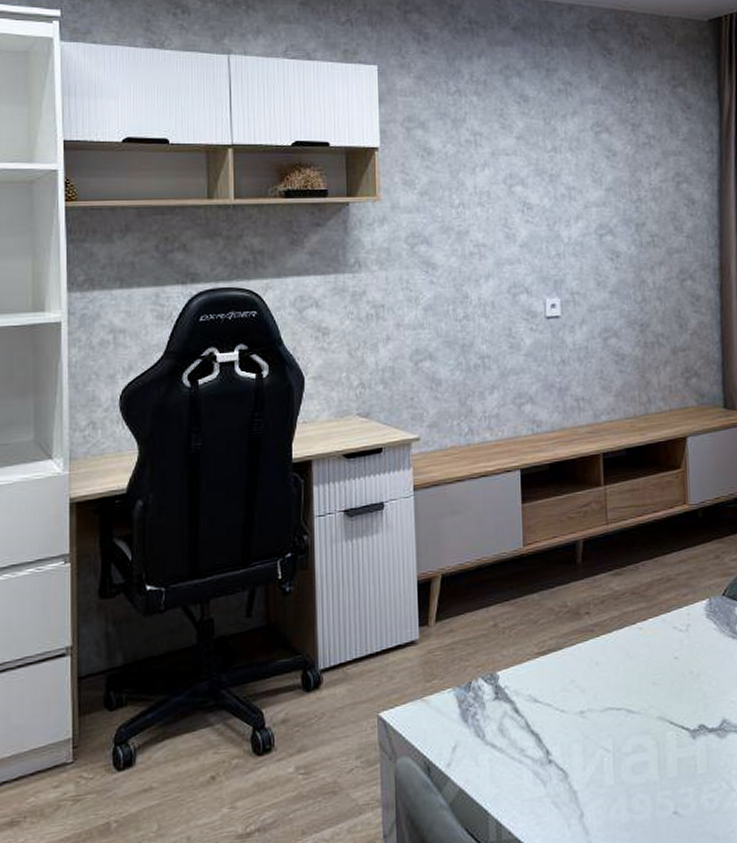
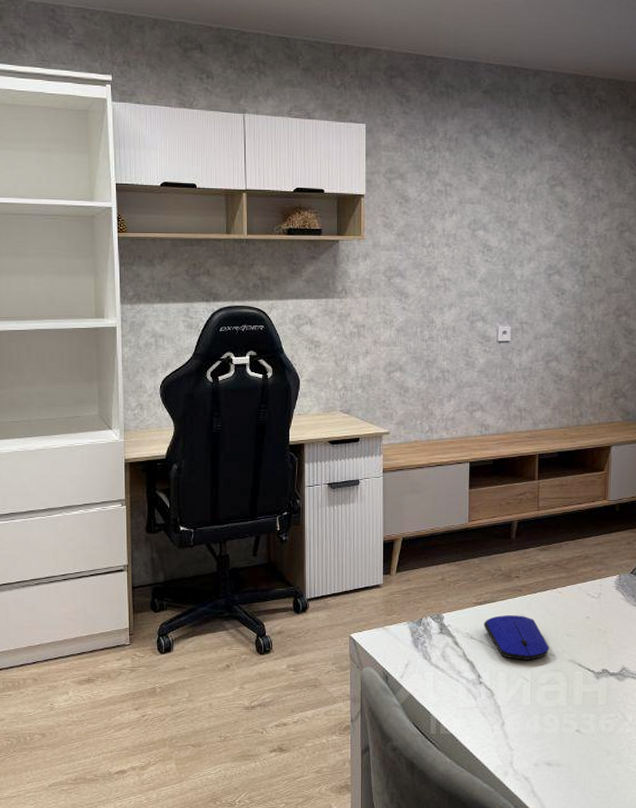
computer mouse: none [550,663,634,725] -> present [484,615,550,661]

